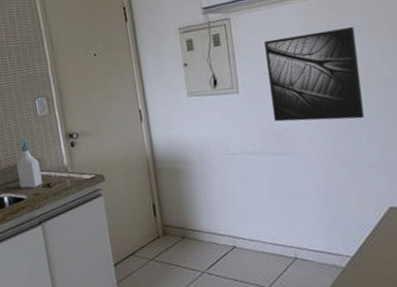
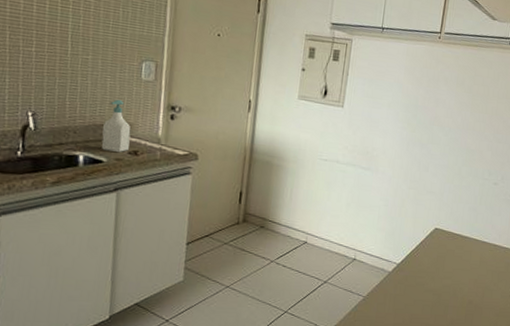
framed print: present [264,26,365,122] -> none [366,68,446,153]

